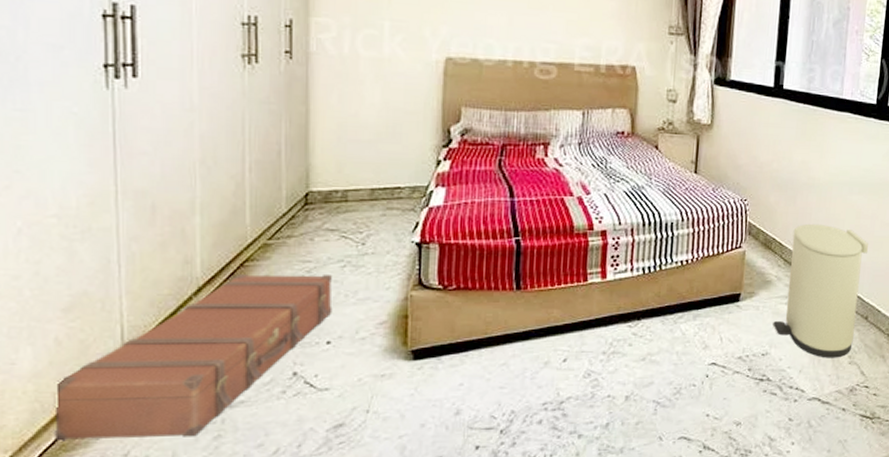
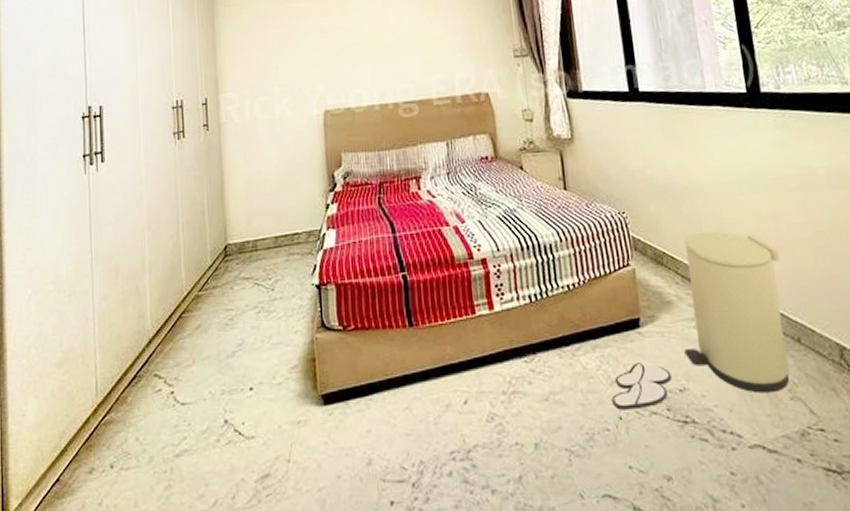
suitcase: present [55,274,333,442] -> none [50,321,252,489]
slippers: none [702,331,758,370] -> present [612,362,672,410]

